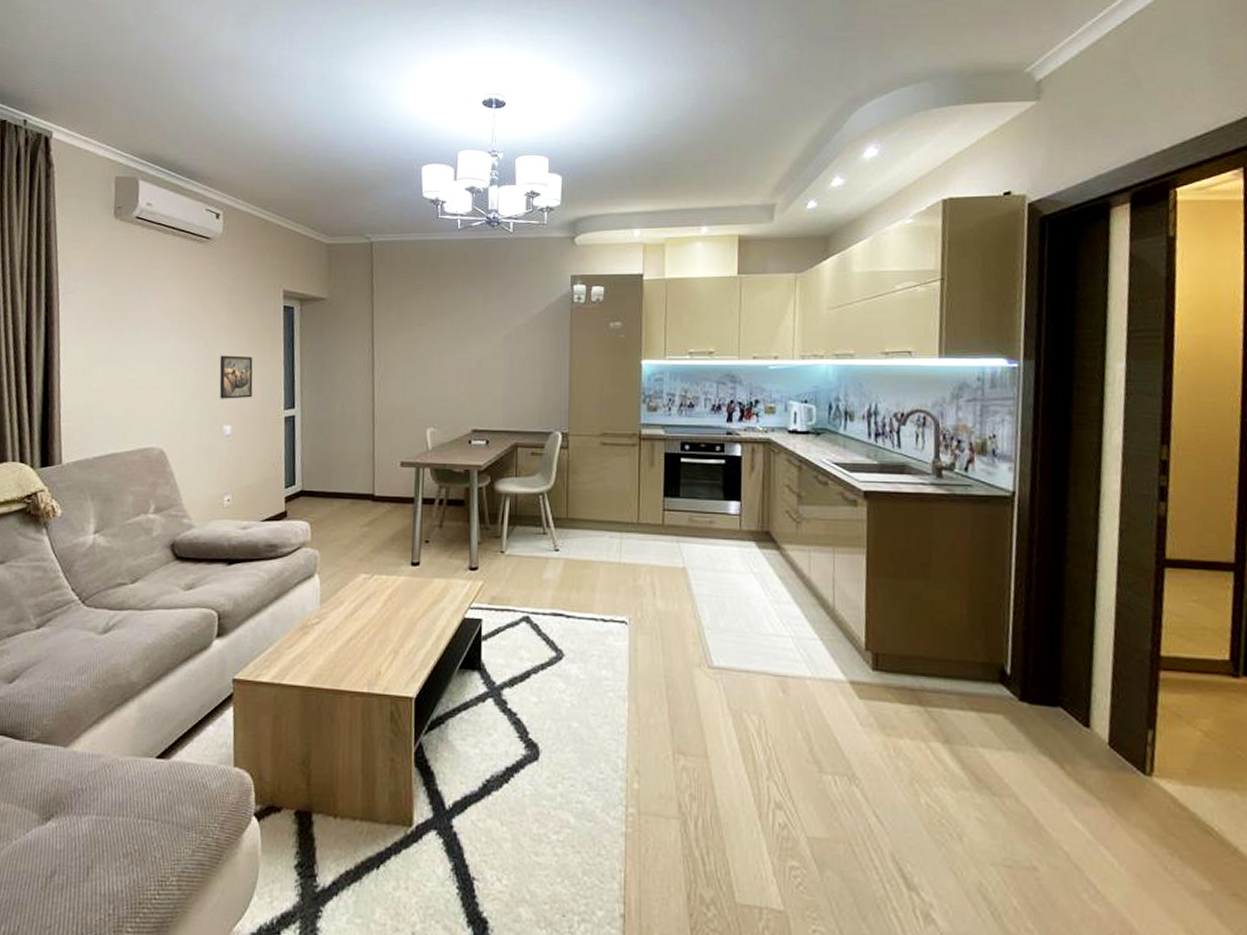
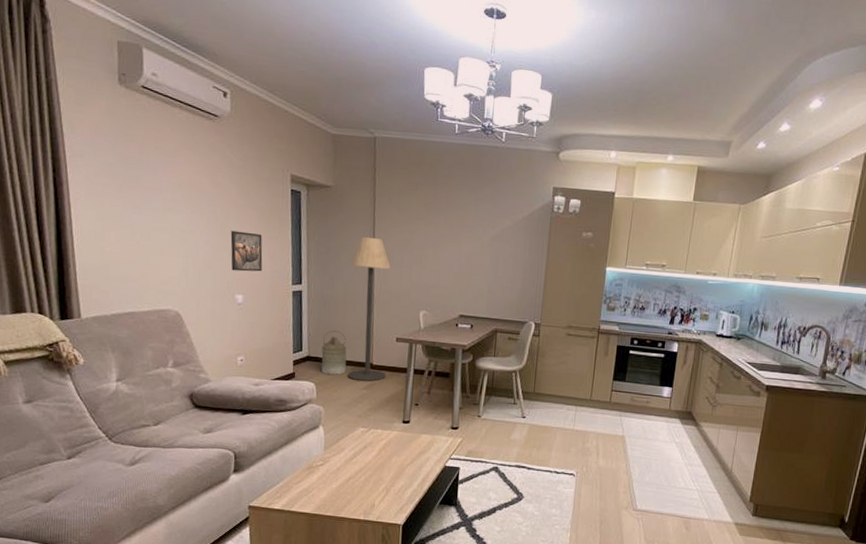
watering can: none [316,458,345,511] -> present [321,330,347,375]
floor lamp: none [346,349,392,516] -> present [348,236,391,381]

